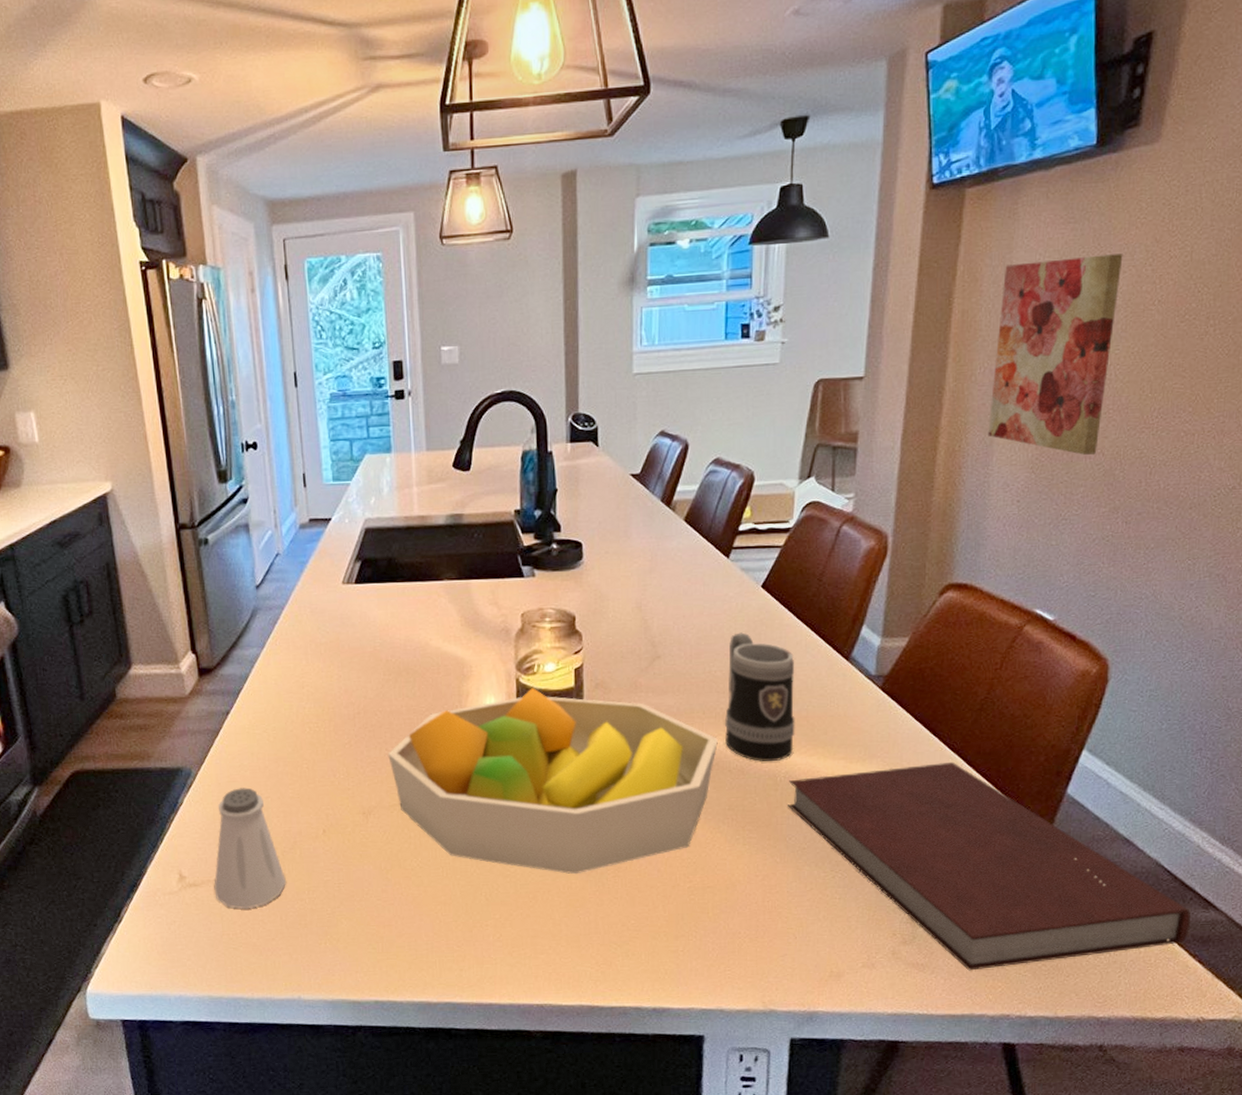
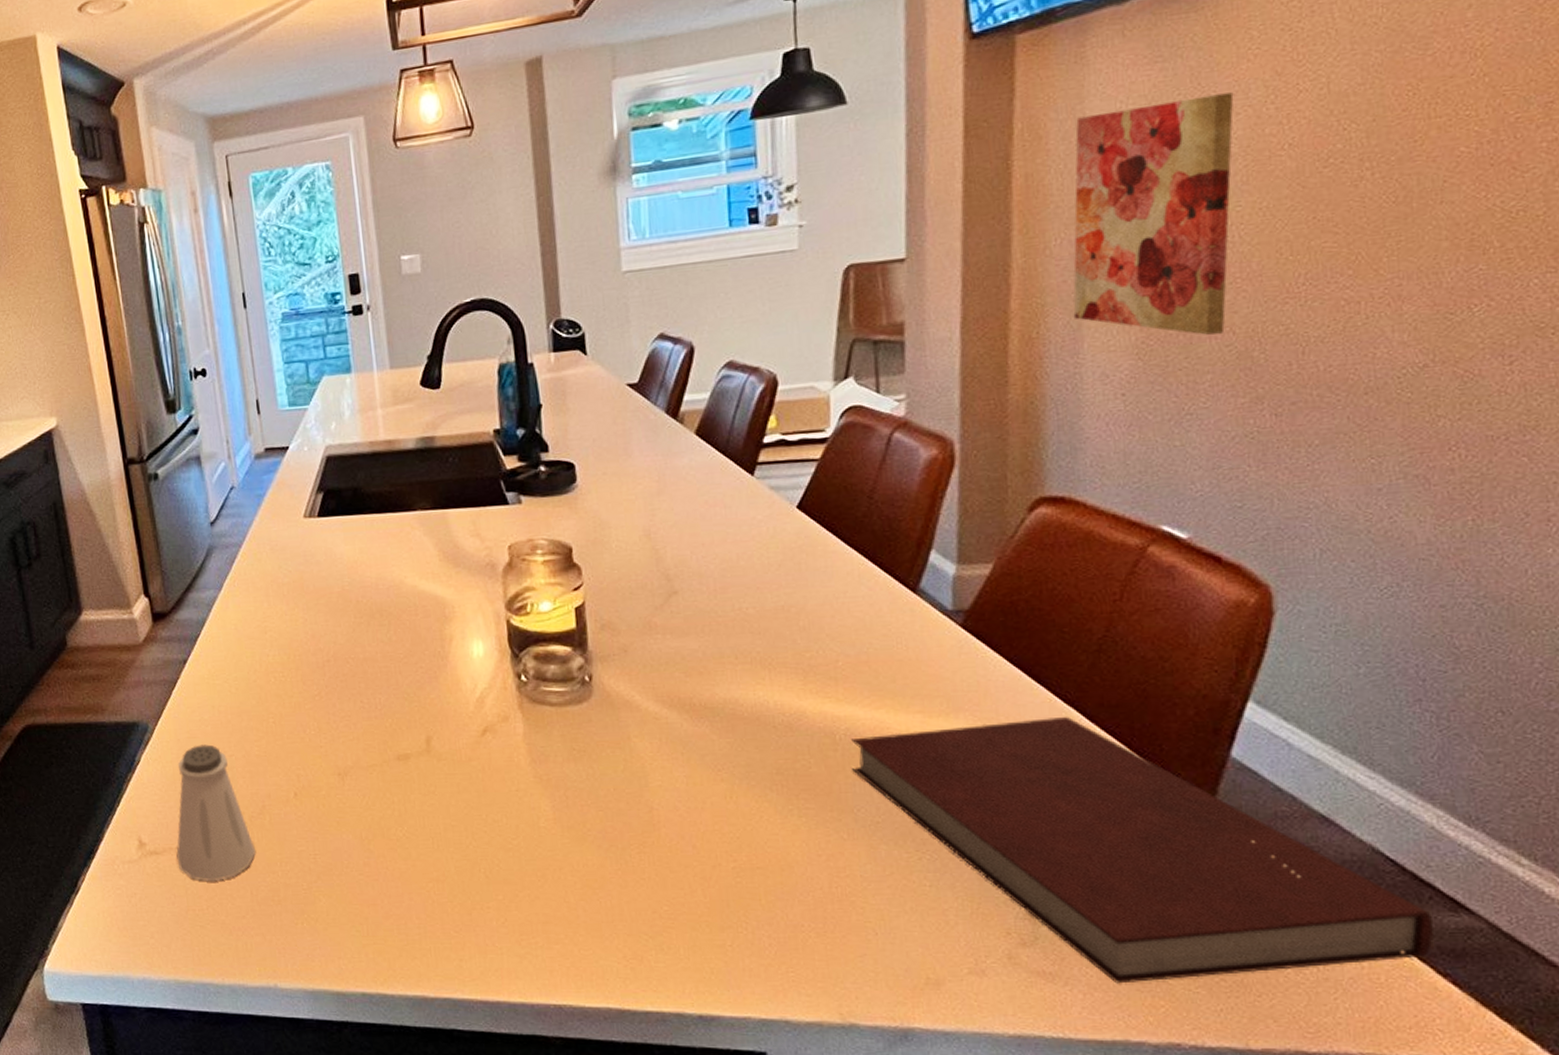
fruit bowl: present [388,687,719,875] -> none [363,629,758,850]
mug: present [725,632,795,762] -> none [762,562,855,717]

